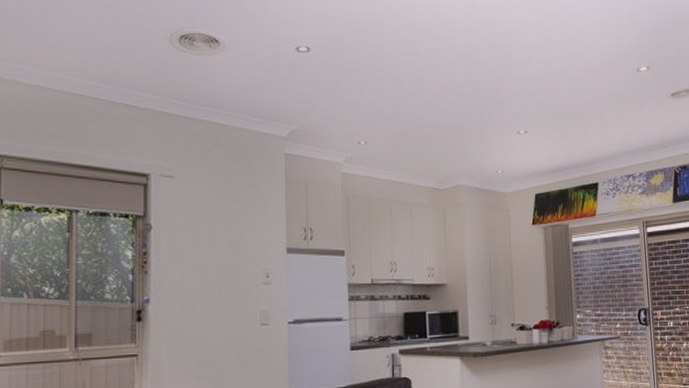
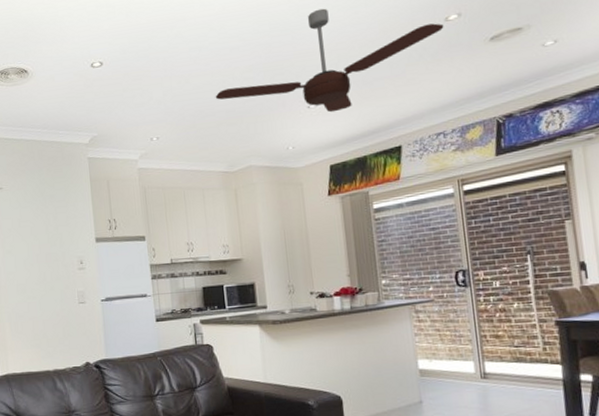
ceiling fan: none [429,37,636,141] -> present [215,8,444,113]

